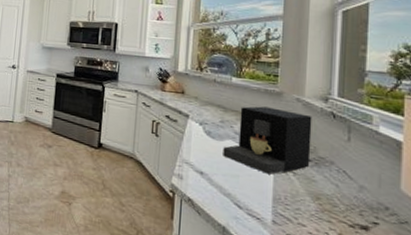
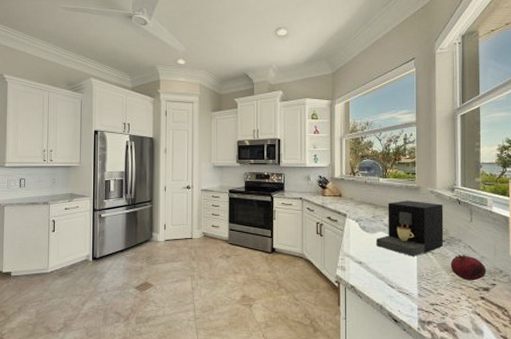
fruit: none [317,180,367,215] -> present [450,255,487,281]

